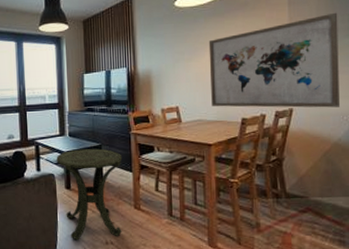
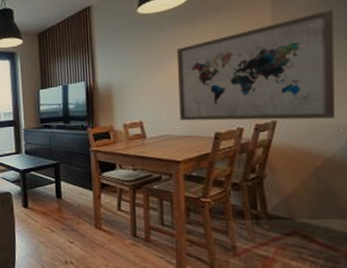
side table: present [56,148,123,240] -> none [13,166,82,259]

